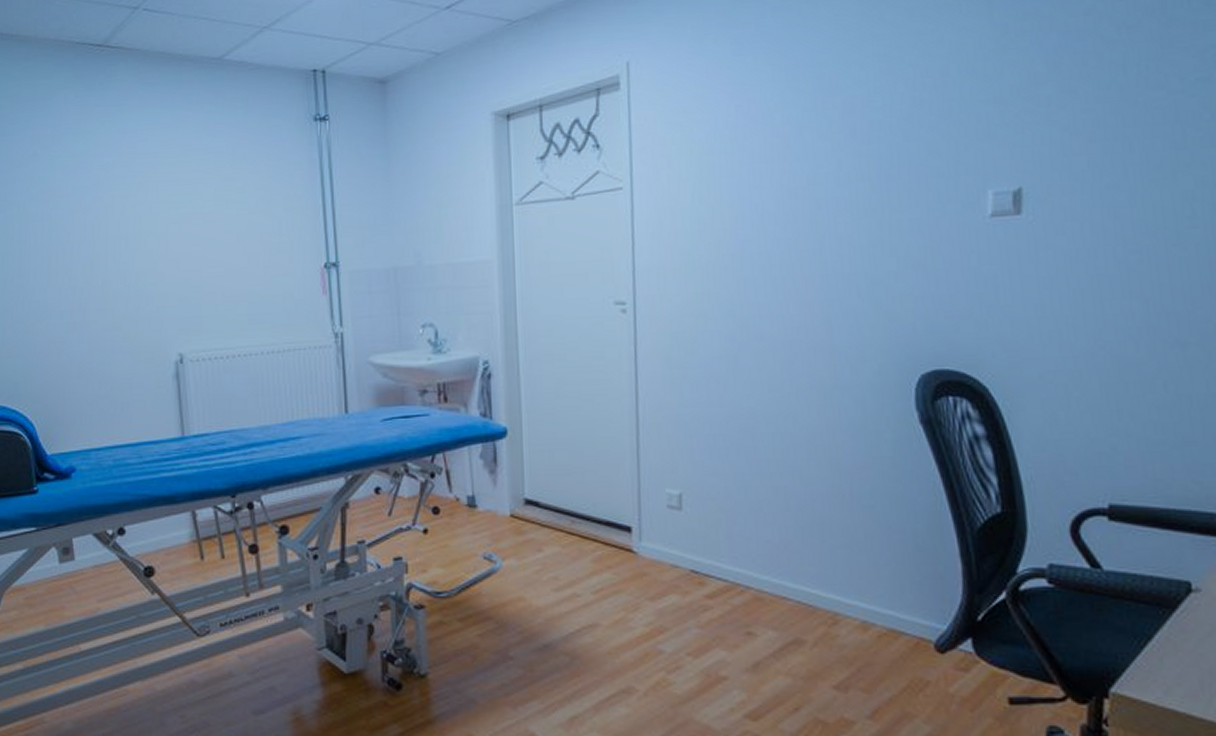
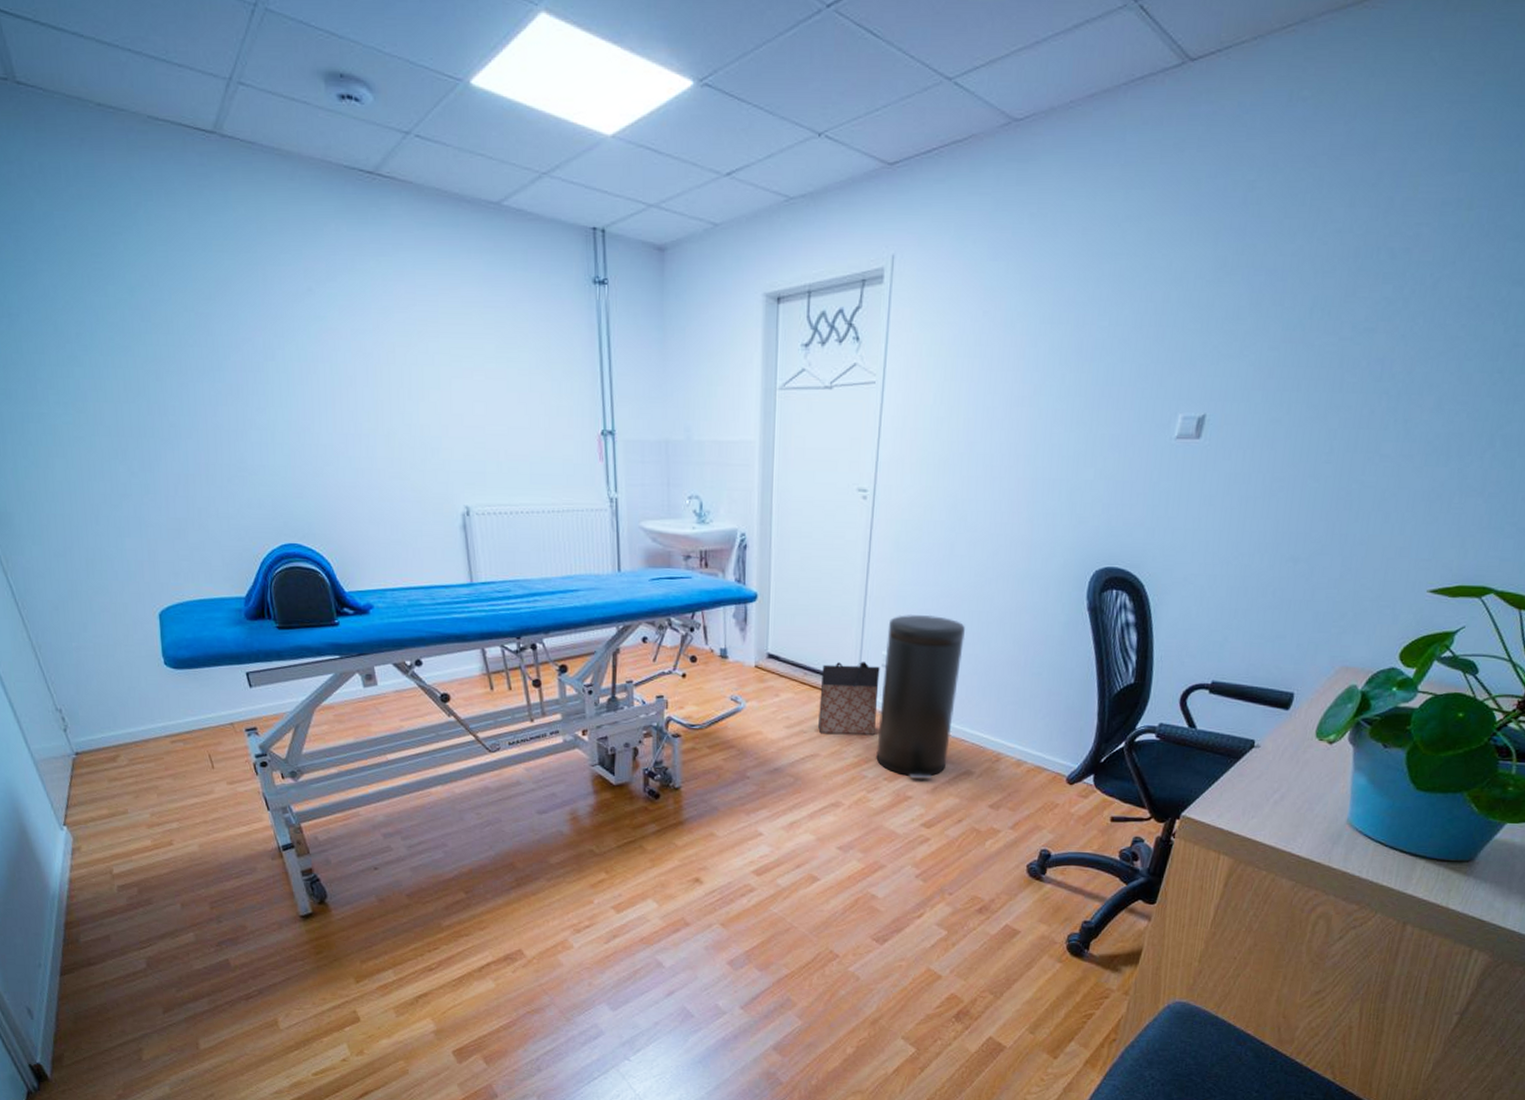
bag: none [593,503,668,597] -> present [818,662,880,735]
pedal bin: none [668,442,769,652] -> present [876,615,965,779]

